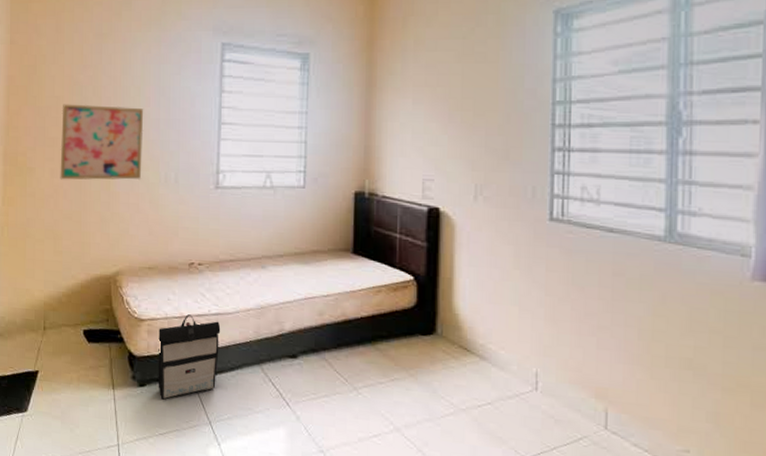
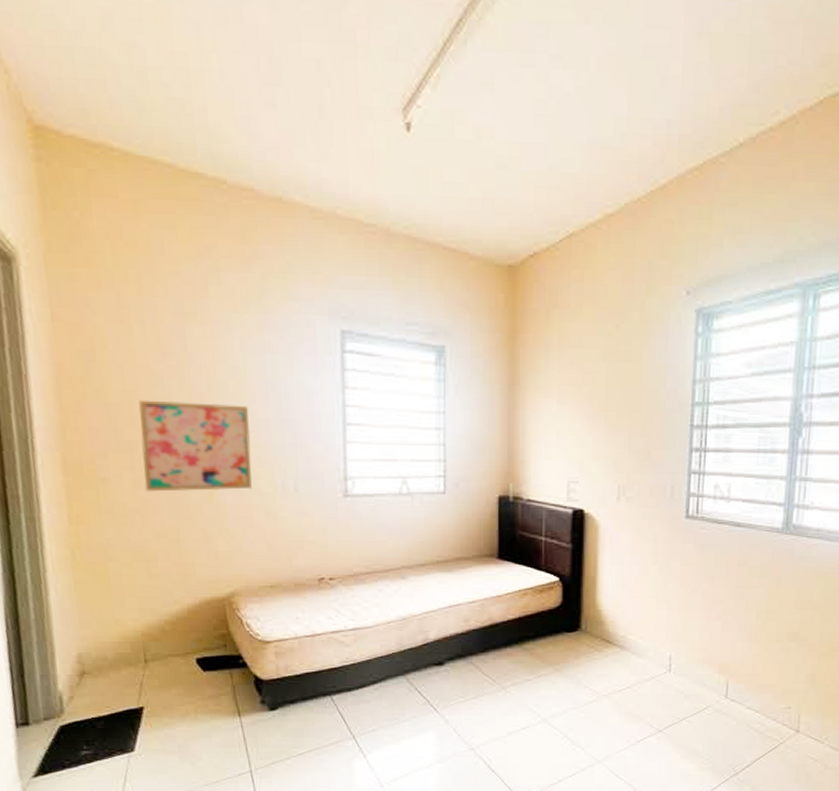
backpack: present [158,314,221,400] -> none [288,632,360,720]

